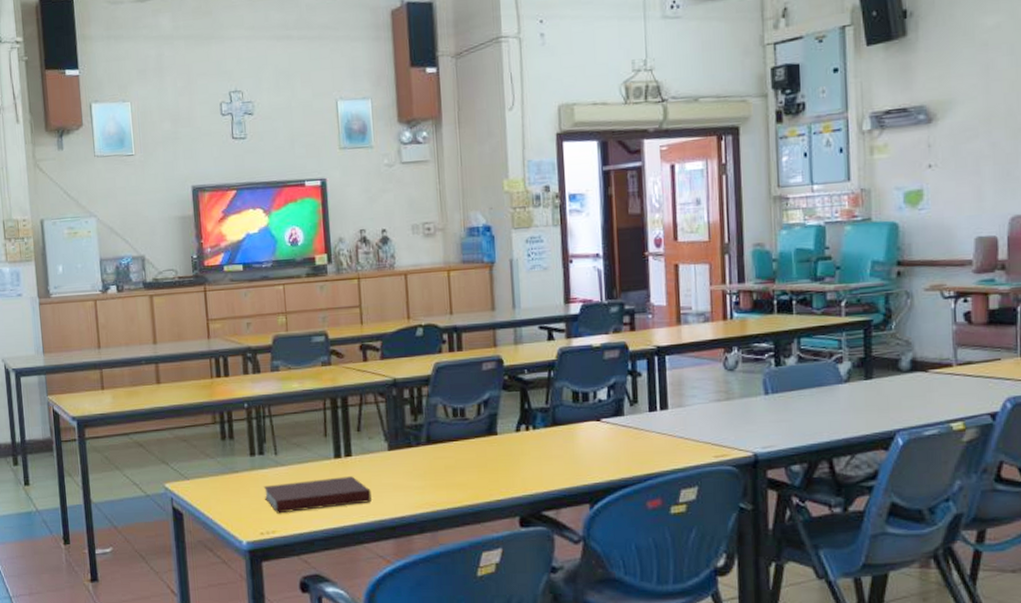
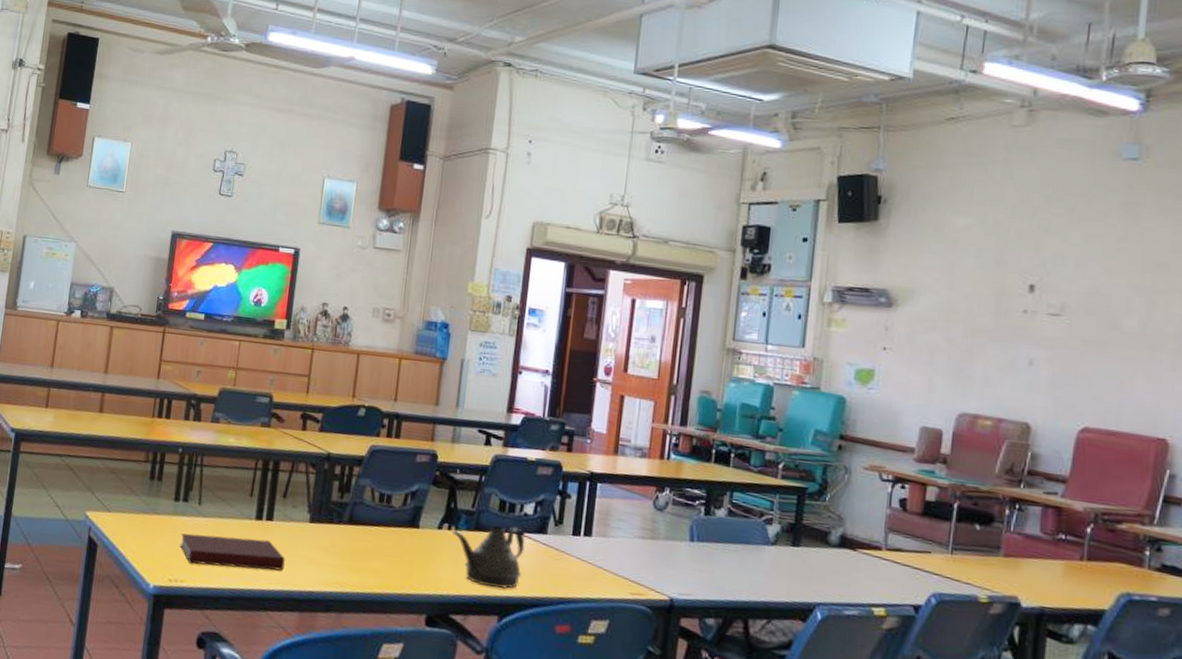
teapot: none [530,415,606,478] -> present [452,526,525,589]

